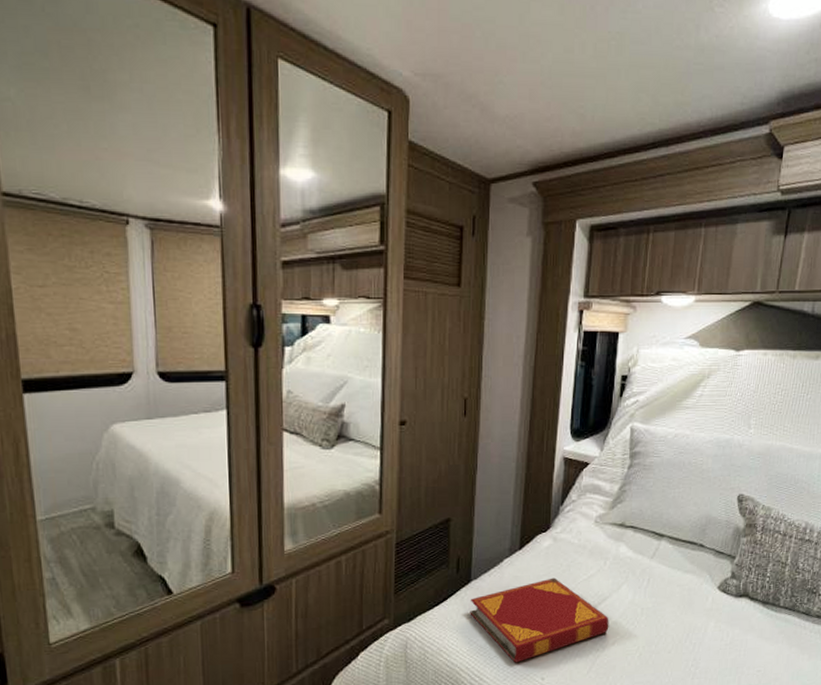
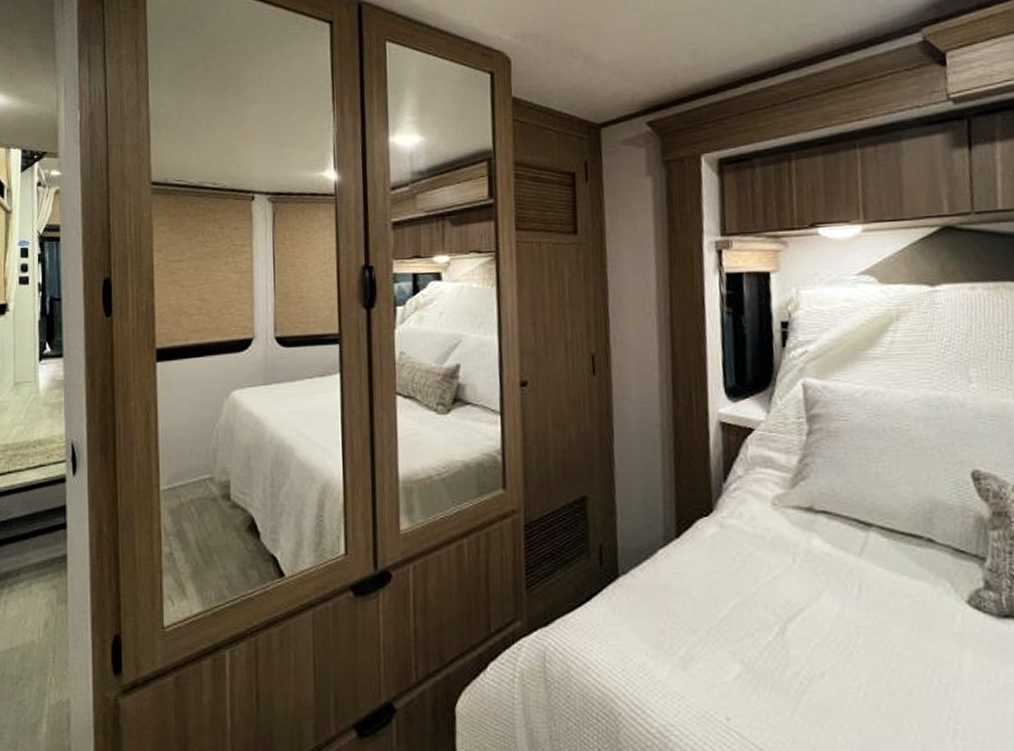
hardback book: present [470,577,609,663] -> none [619,577,813,693]

